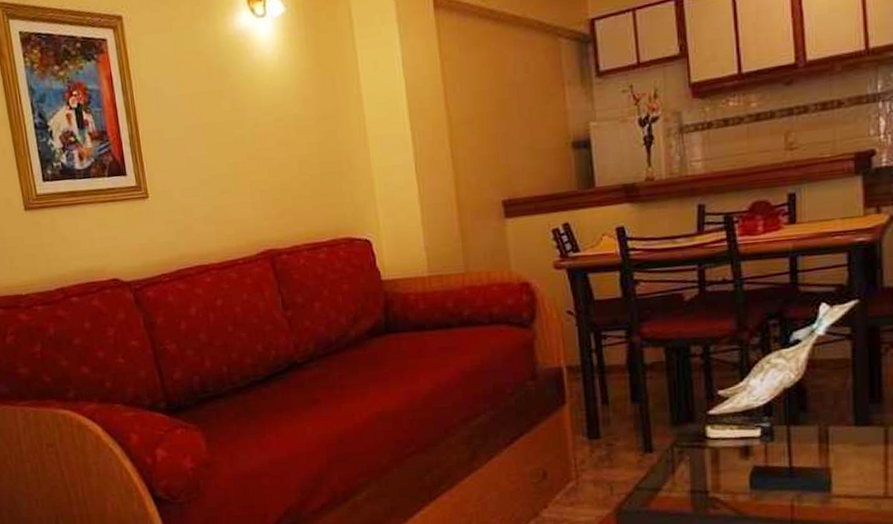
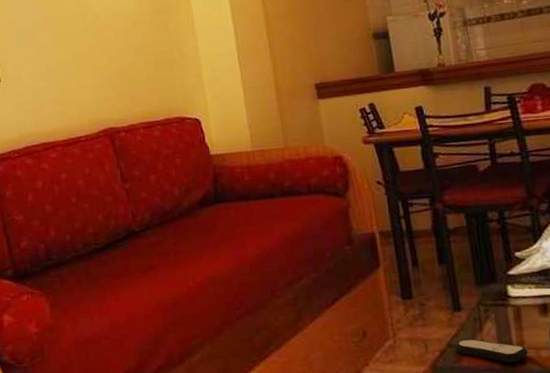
remote control: none [643,482,724,508] -> present [455,339,528,363]

